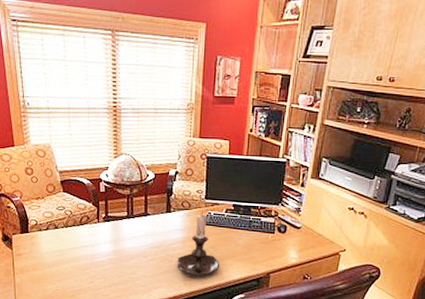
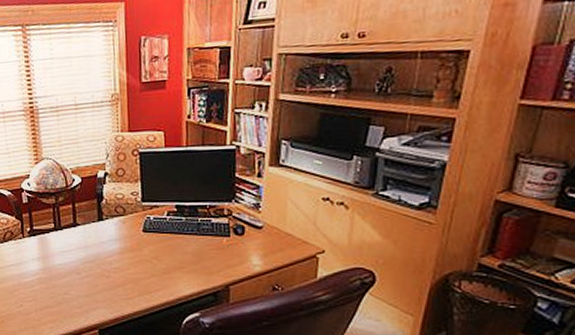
candle holder: present [177,212,220,279] -> none [115,217,167,297]

